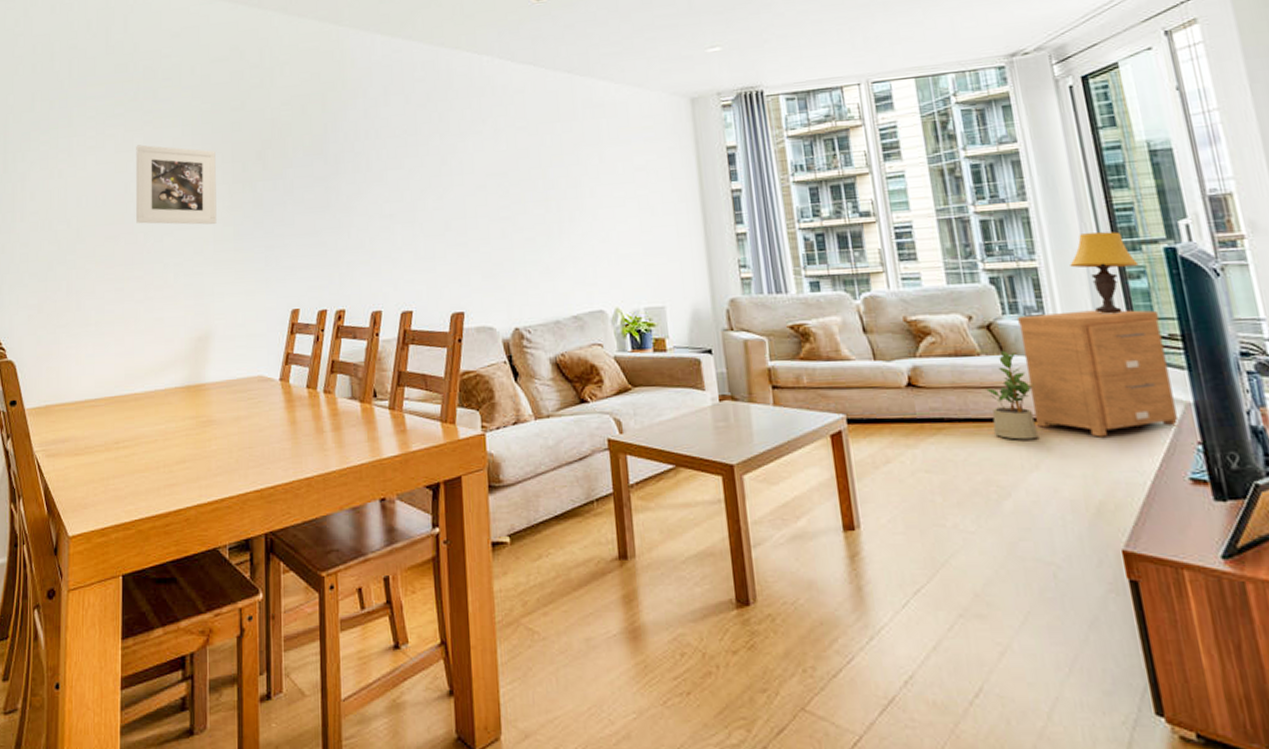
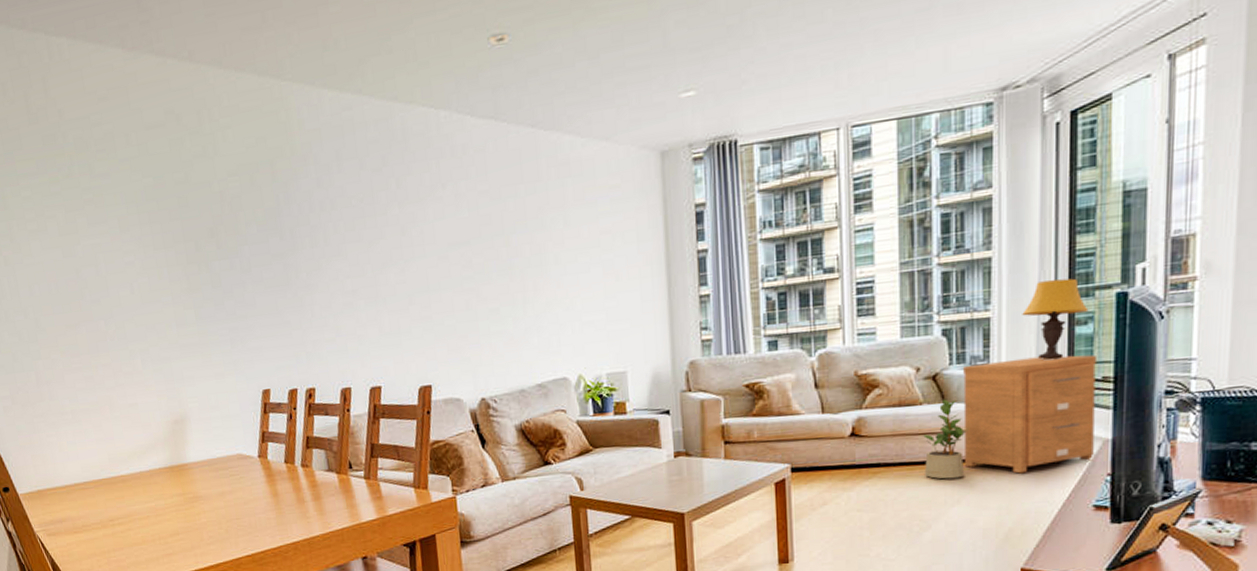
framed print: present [136,144,217,225] -> none [80,226,177,311]

